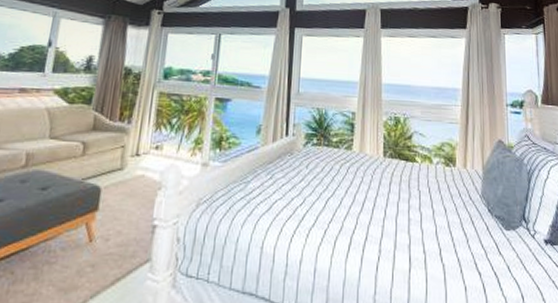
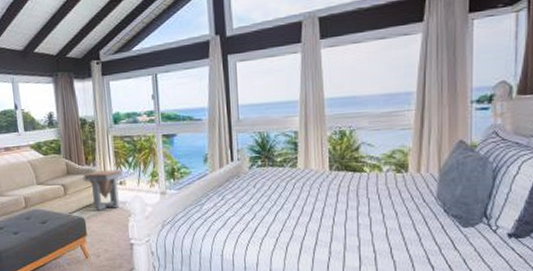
side table: none [111,129,162,180] -> present [83,169,123,211]

